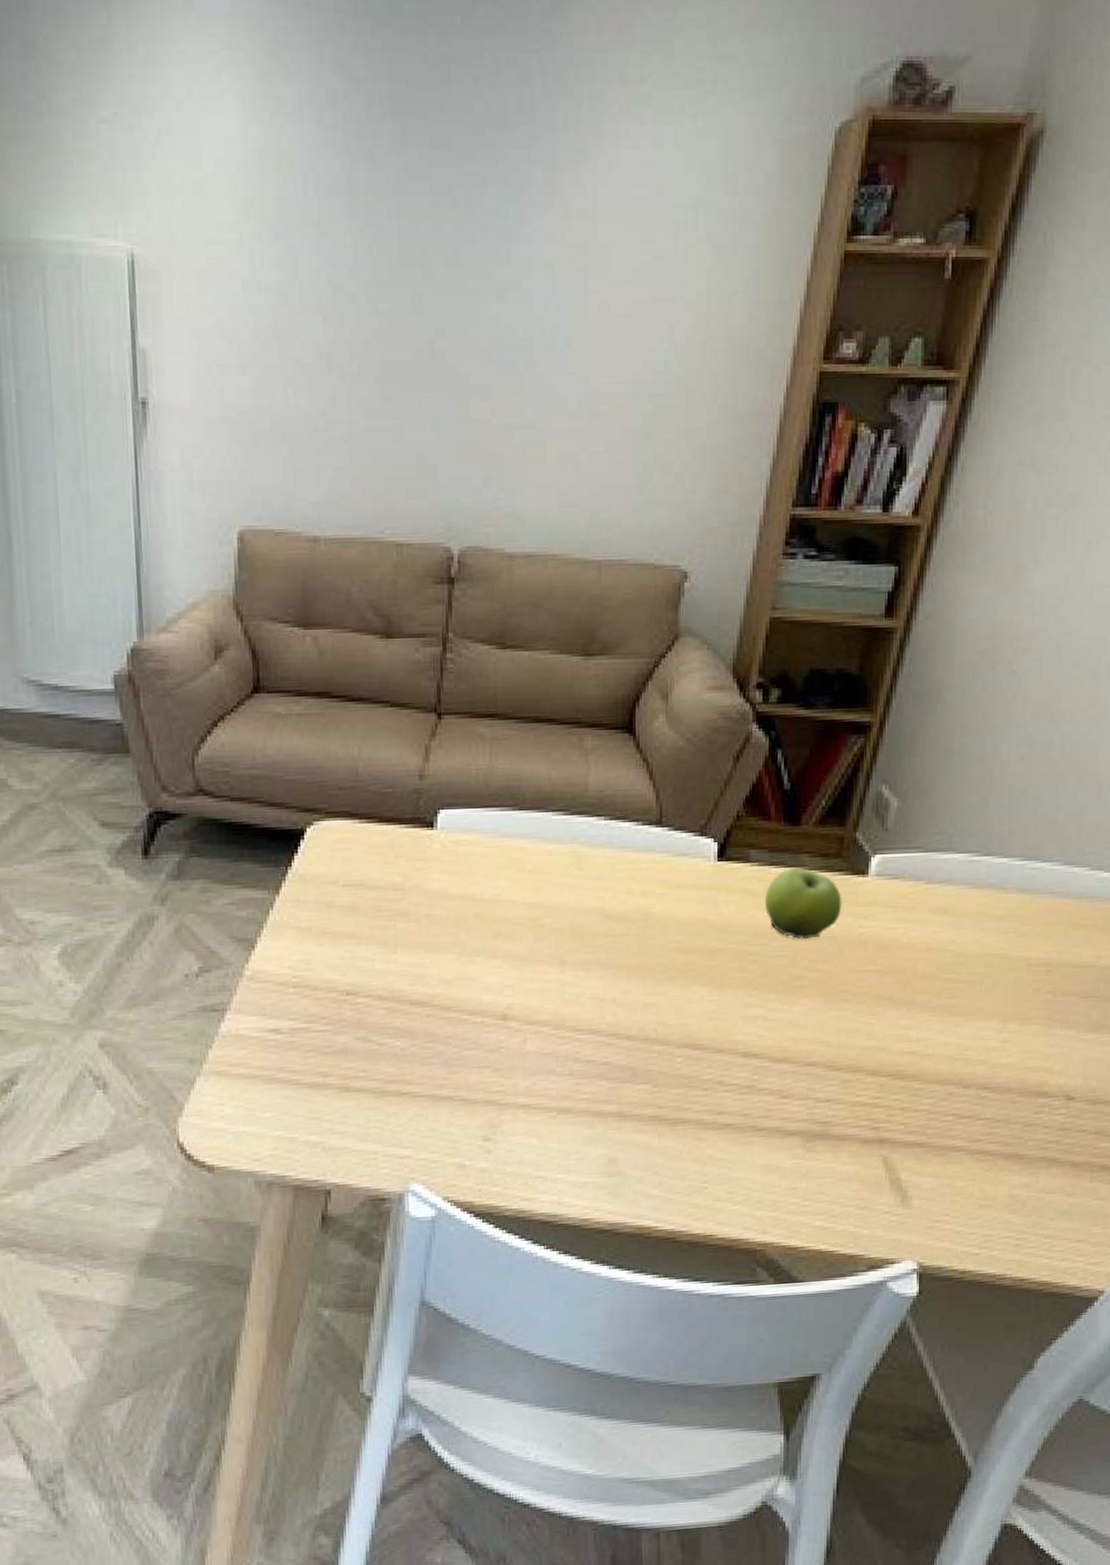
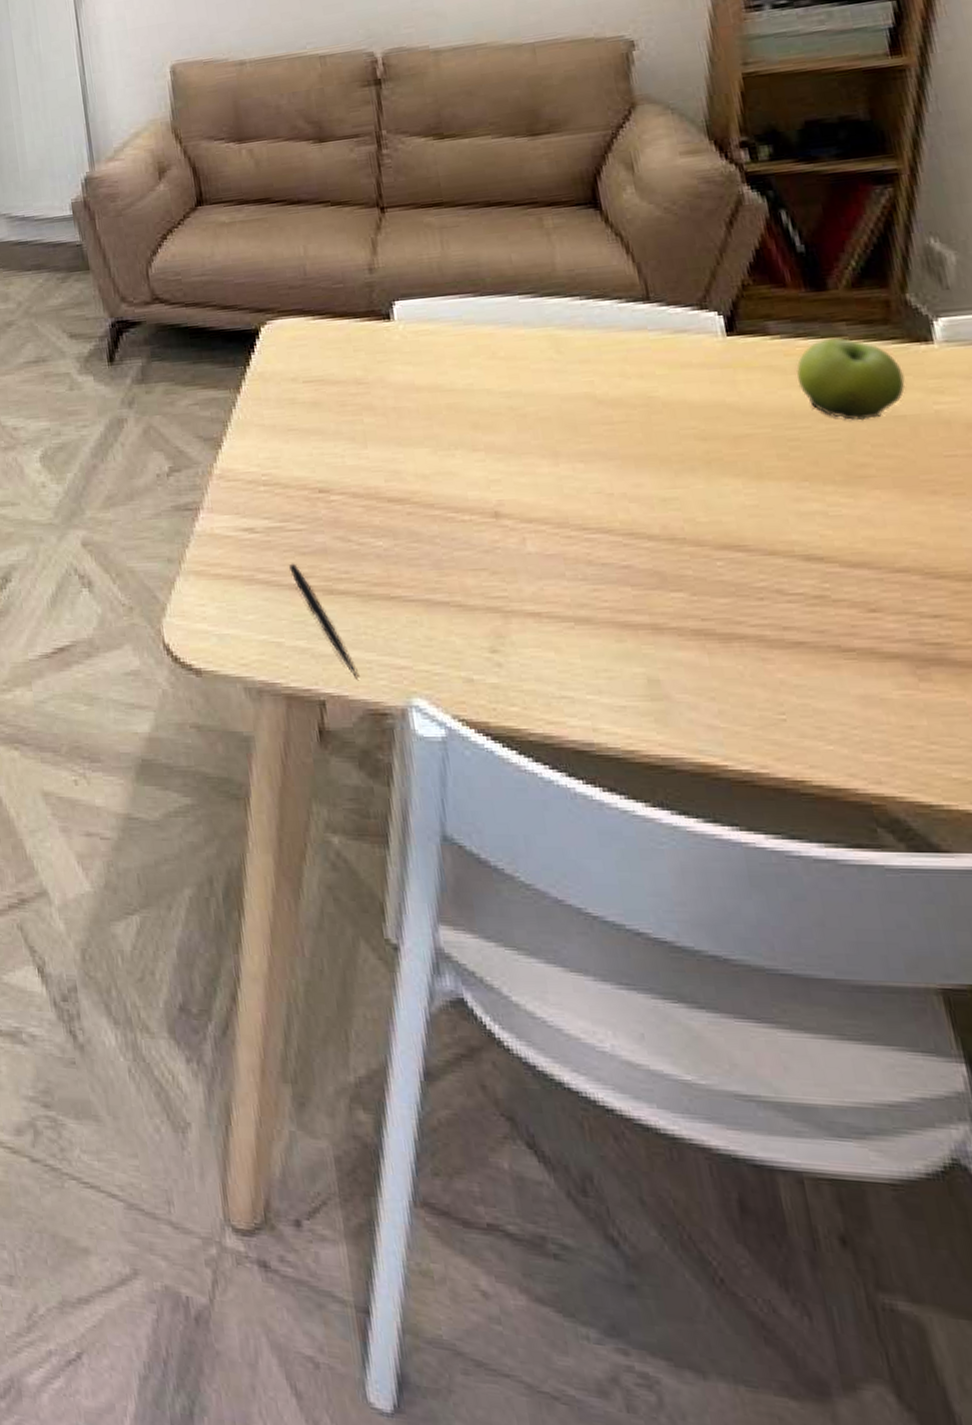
pen: none [309,1063,364,1168] -> present [288,563,359,678]

